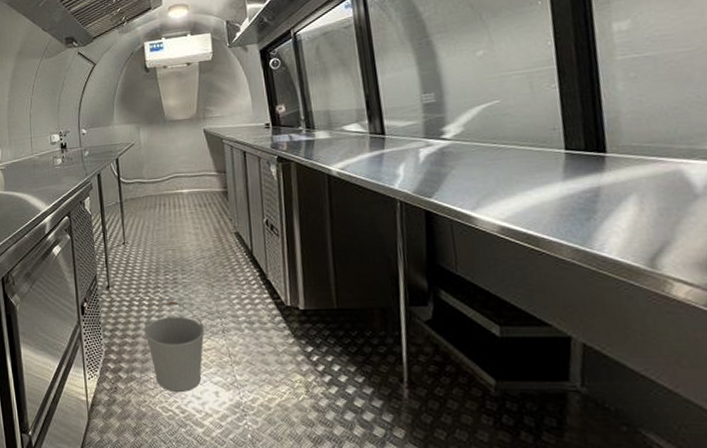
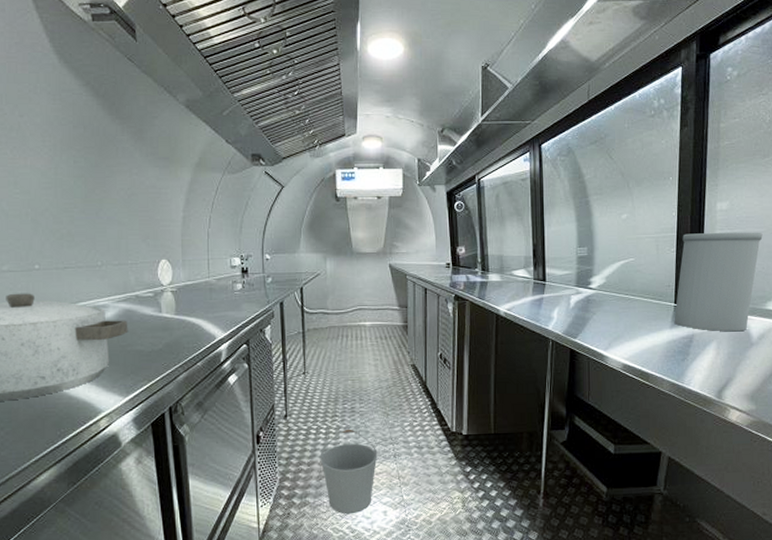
canister: none [565,52,692,182] -> present [674,232,763,332]

